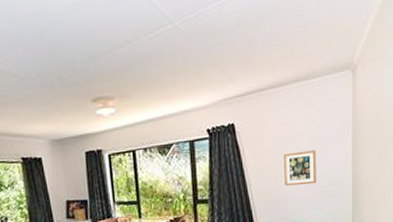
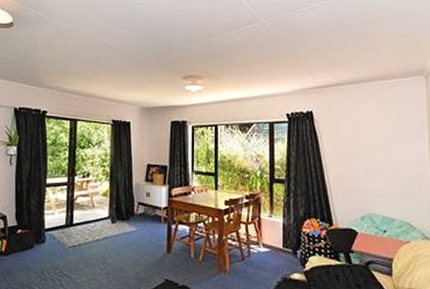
picture frame: present [283,150,316,186] -> none [360,144,394,178]

